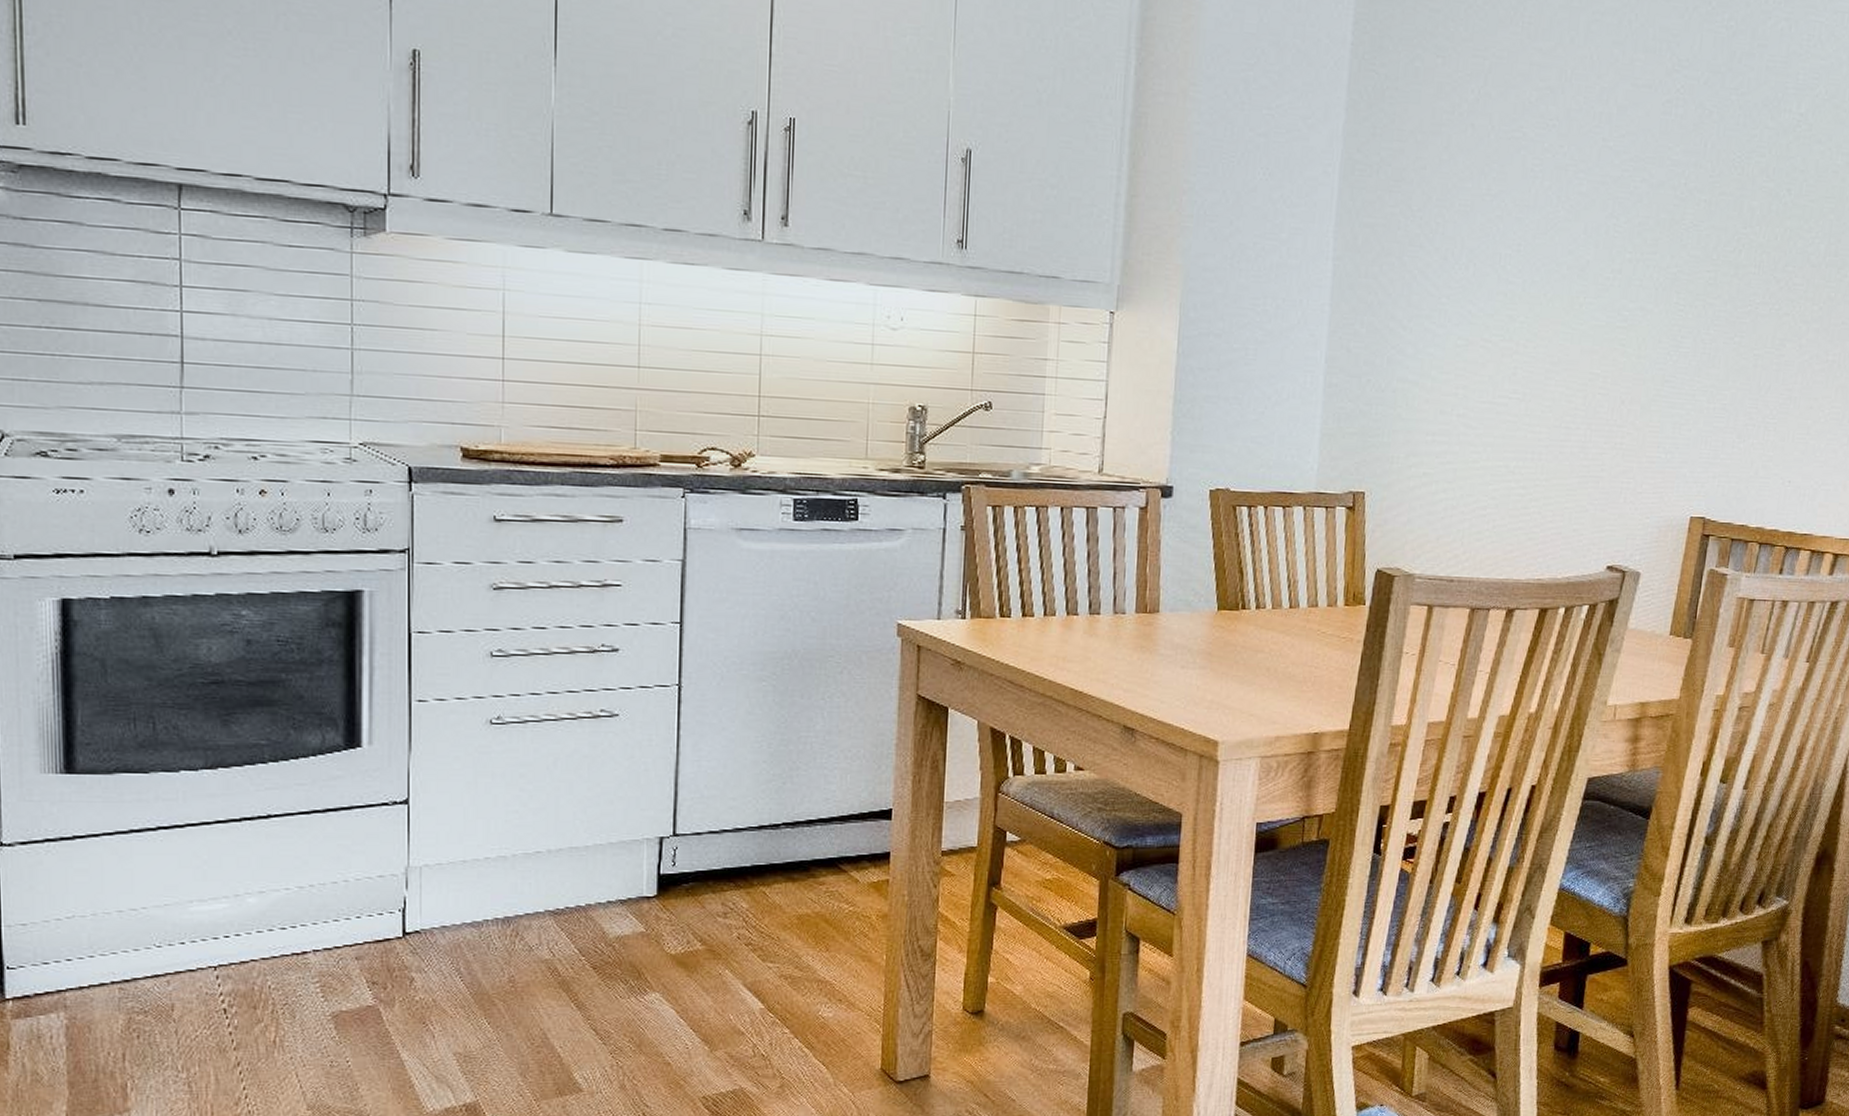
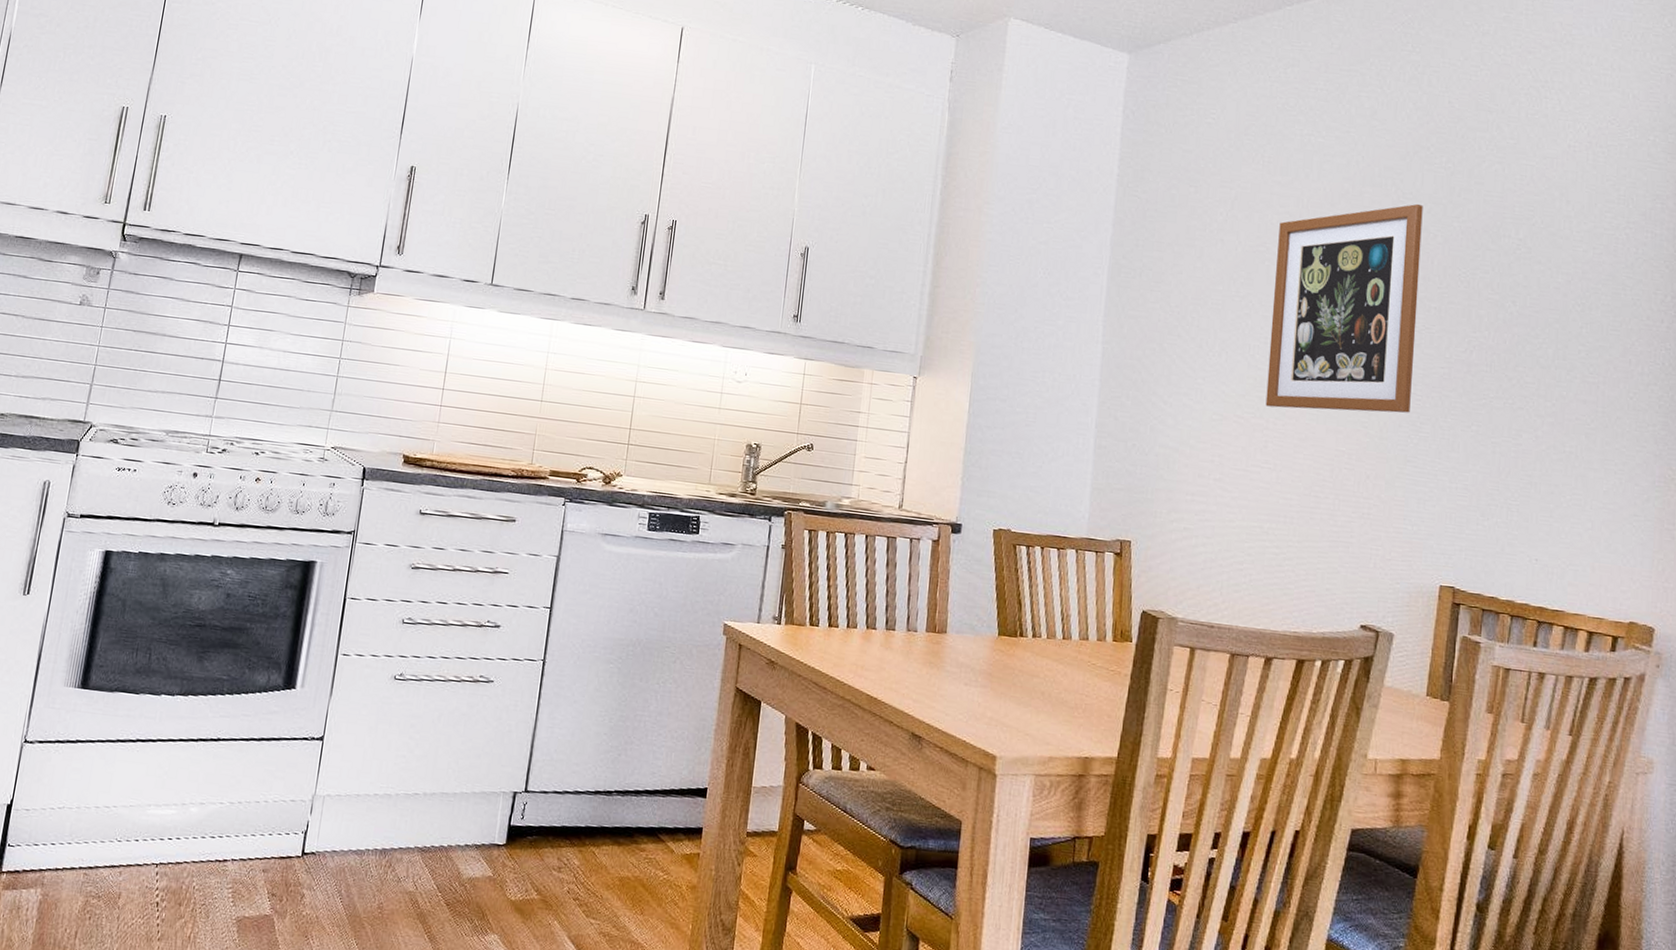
wall art: none [1516,73,1700,328] -> present [1265,203,1423,413]

